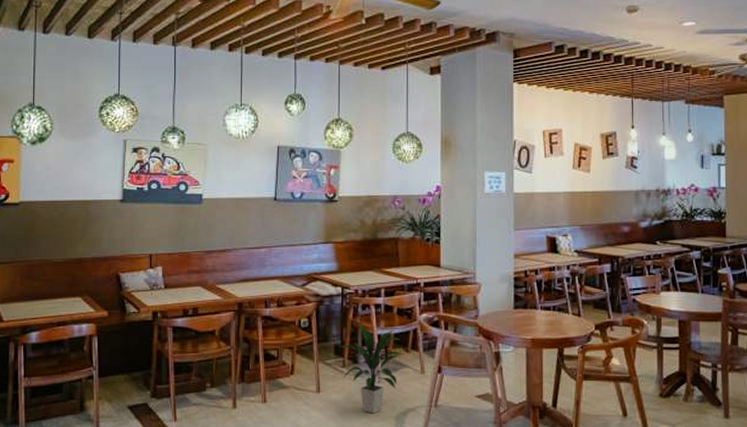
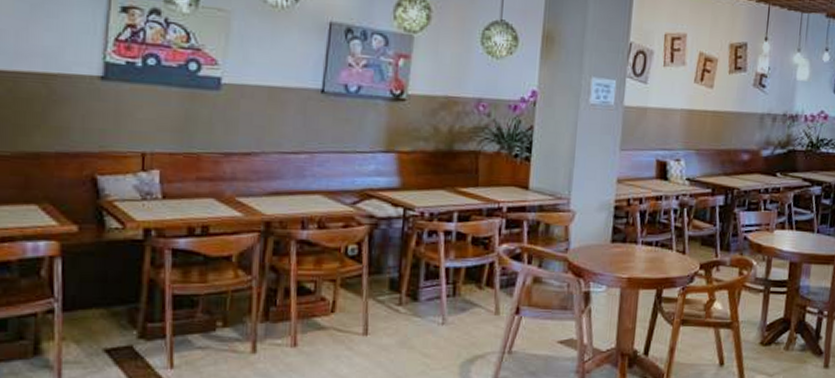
indoor plant: present [340,323,402,414] -> none [397,252,474,361]

